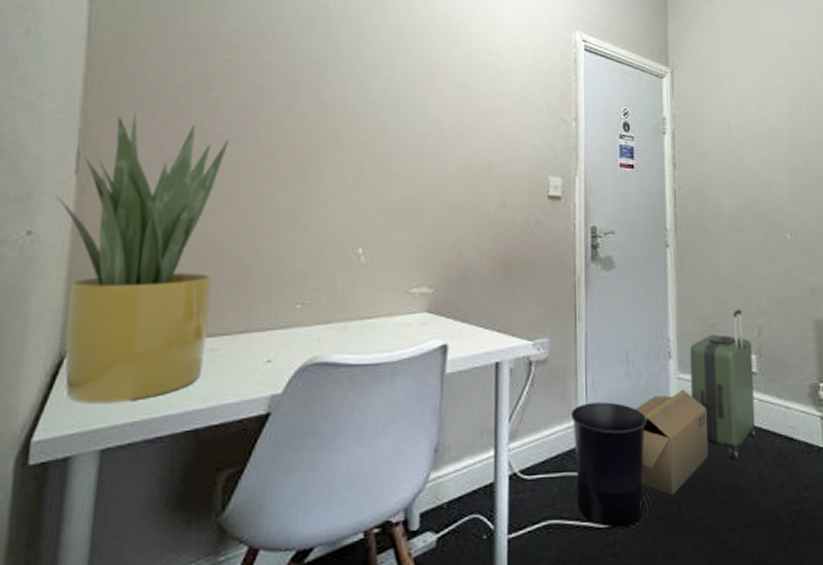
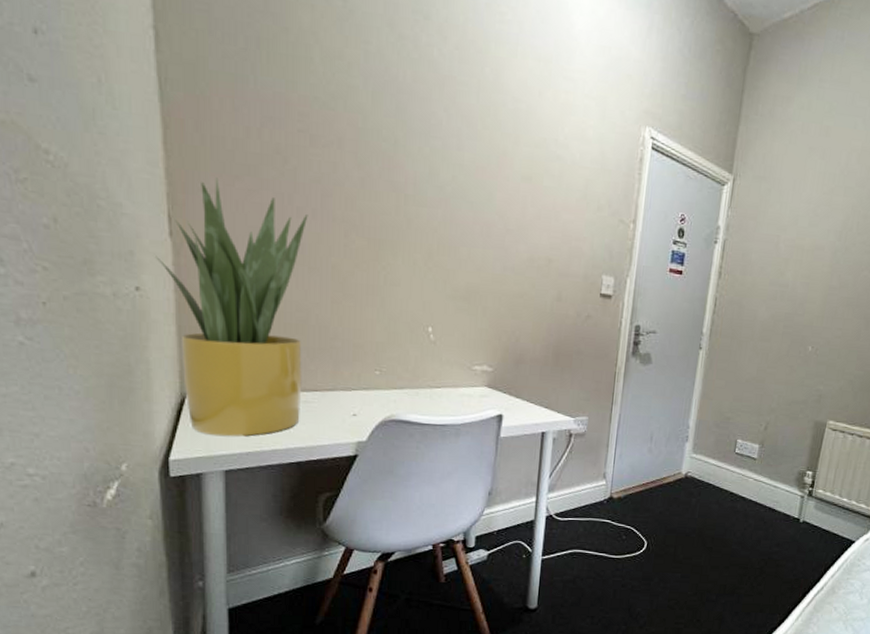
waste bin: present [571,402,646,528] -> none [597,469,660,560]
cardboard box: present [635,389,709,496] -> none [648,465,711,542]
suitcase: present [689,309,756,460] -> none [700,407,758,521]

